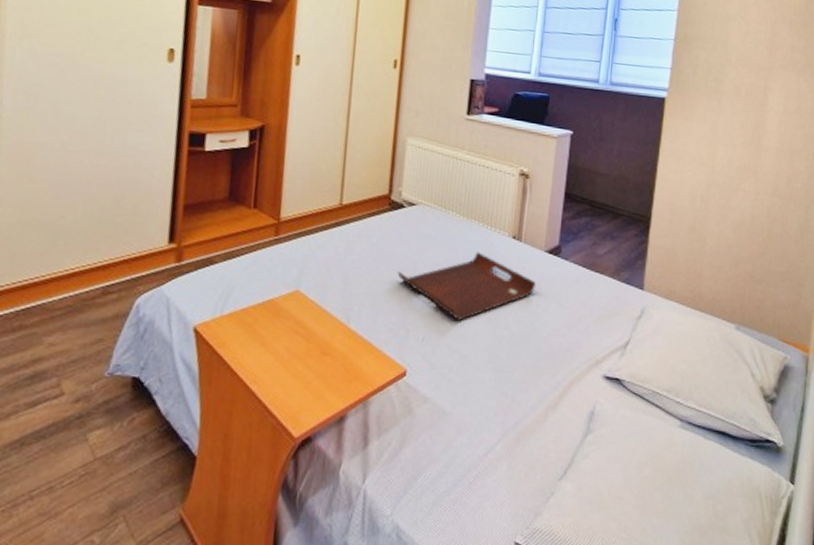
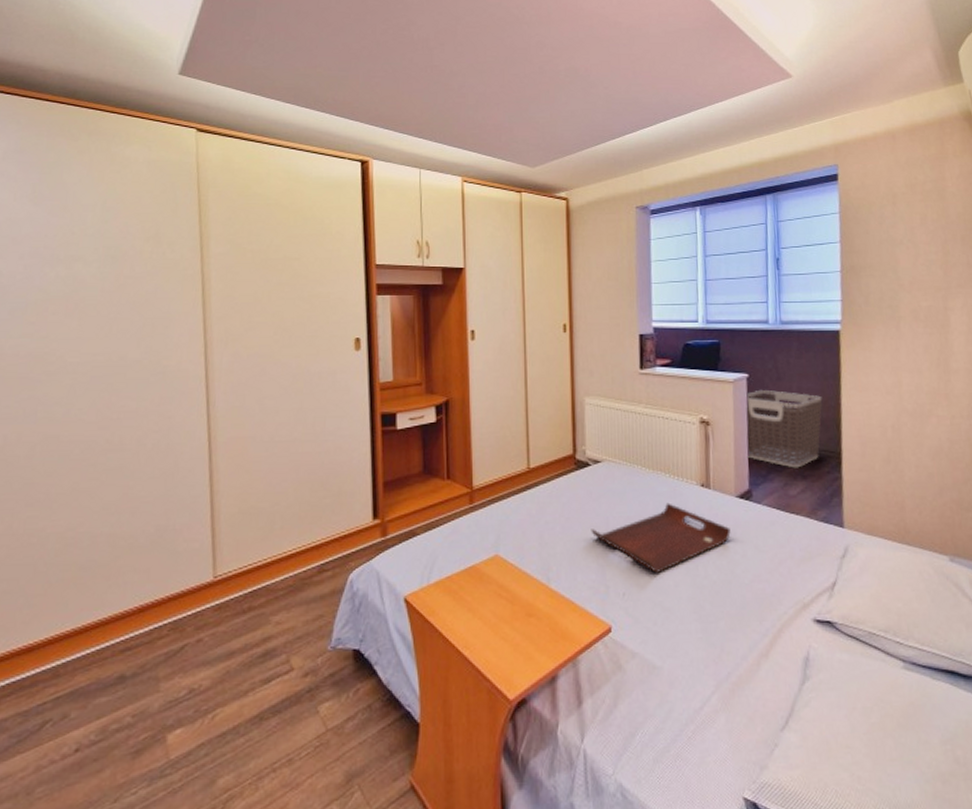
clothes hamper: none [561,148,640,229] -> present [746,389,823,468]

